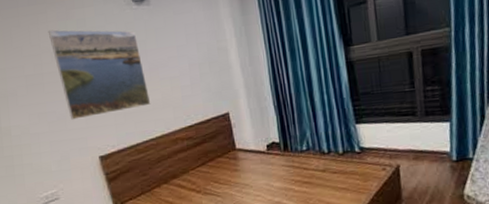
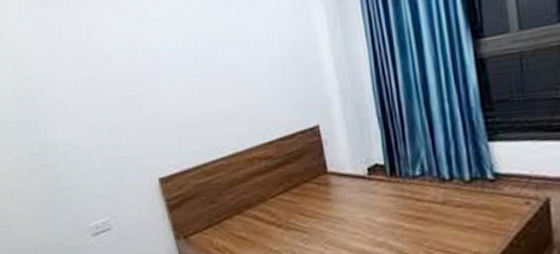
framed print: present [48,29,151,120] -> none [101,23,222,133]

